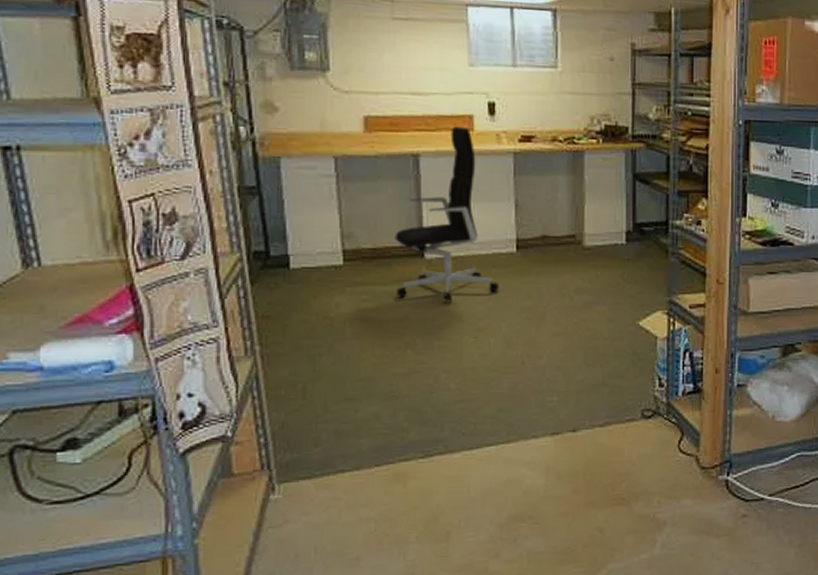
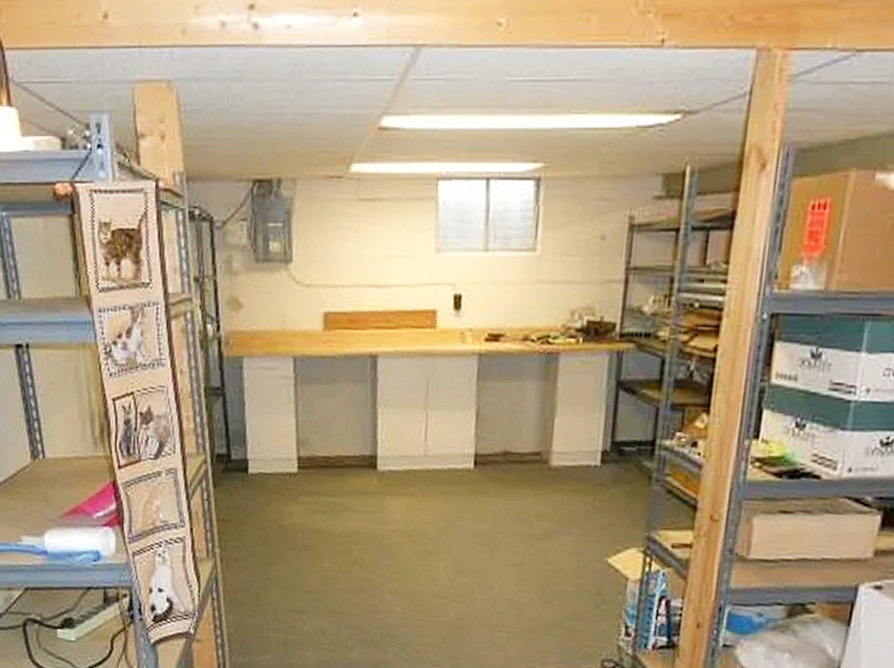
office chair: present [394,126,500,304] -> none [346,323,453,521]

